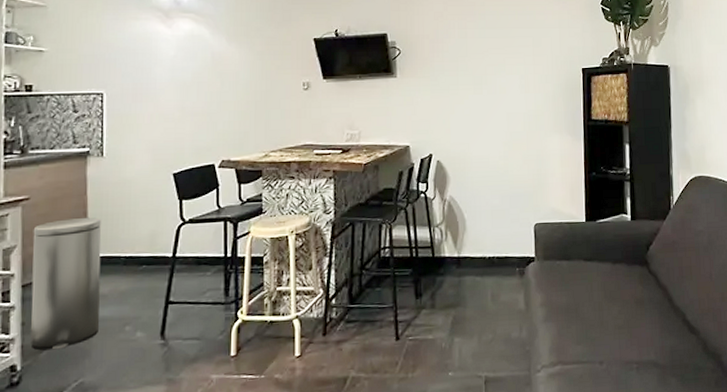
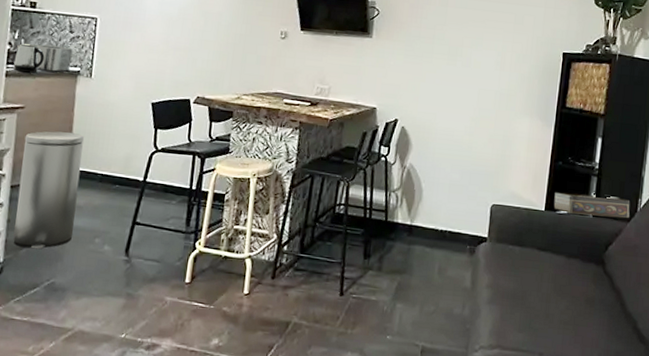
kettle: none [12,129,47,161] -> present [13,43,45,73]
toaster: none [33,128,79,157] -> present [34,44,73,73]
decorative box: none [592,198,664,222] -> present [553,192,630,219]

